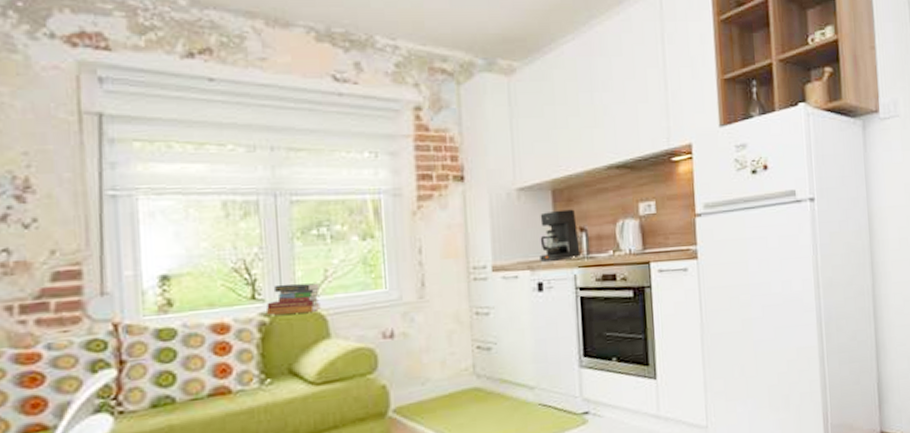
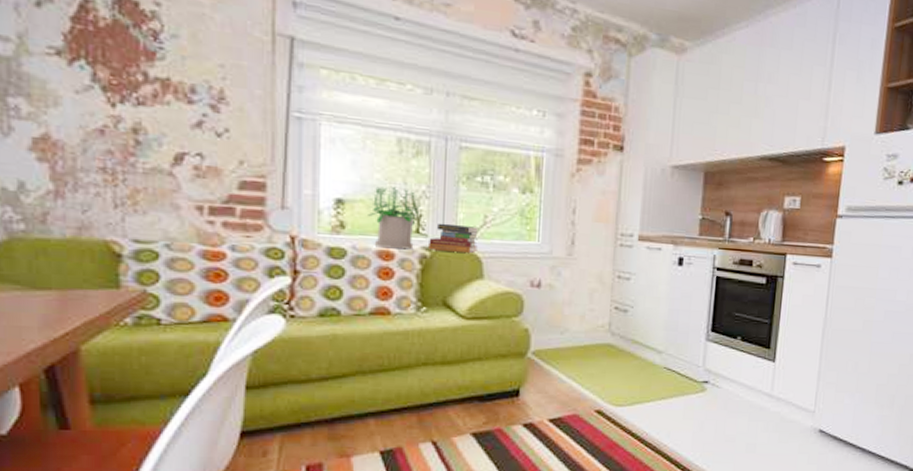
potted plant: none [196,253,255,322] -> present [368,186,422,250]
coffee maker: present [540,209,580,262] -> none [684,191,724,240]

